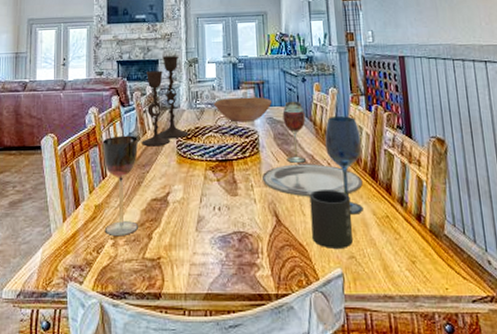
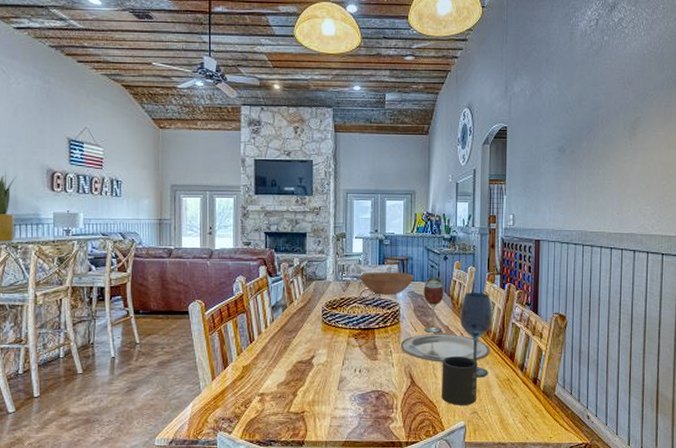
wineglass: present [102,135,138,235] -> none [250,304,285,393]
candlestick: present [142,56,189,147] -> none [288,230,334,315]

